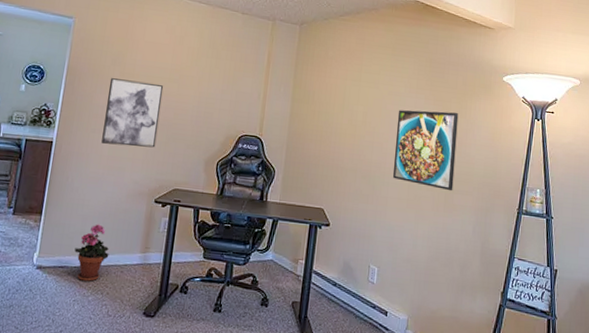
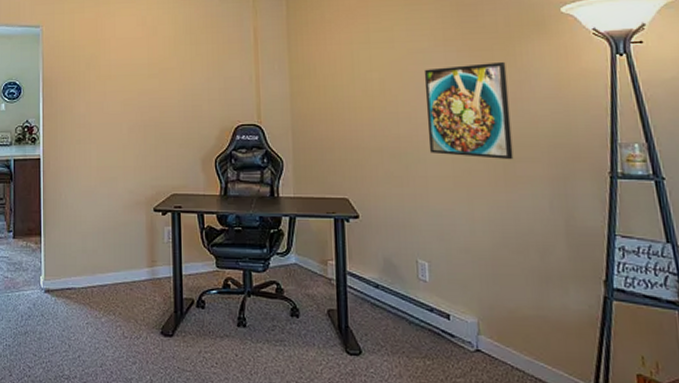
potted plant: present [74,224,109,282] -> none [79,240,115,303]
wall art: present [101,78,164,148] -> none [87,82,145,154]

